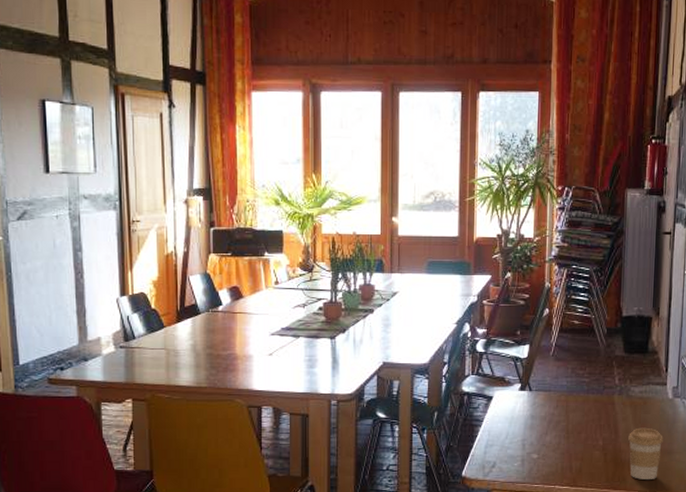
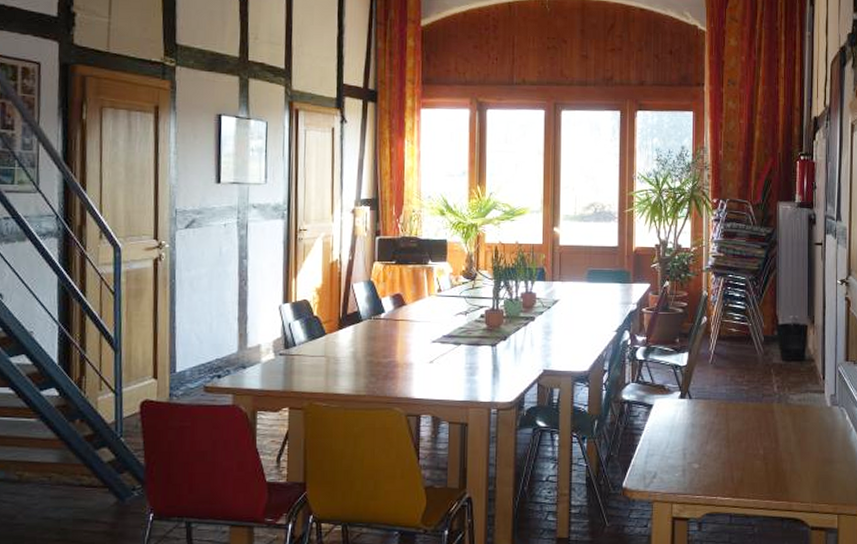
coffee cup: present [628,427,663,480] -> none [789,436,824,490]

